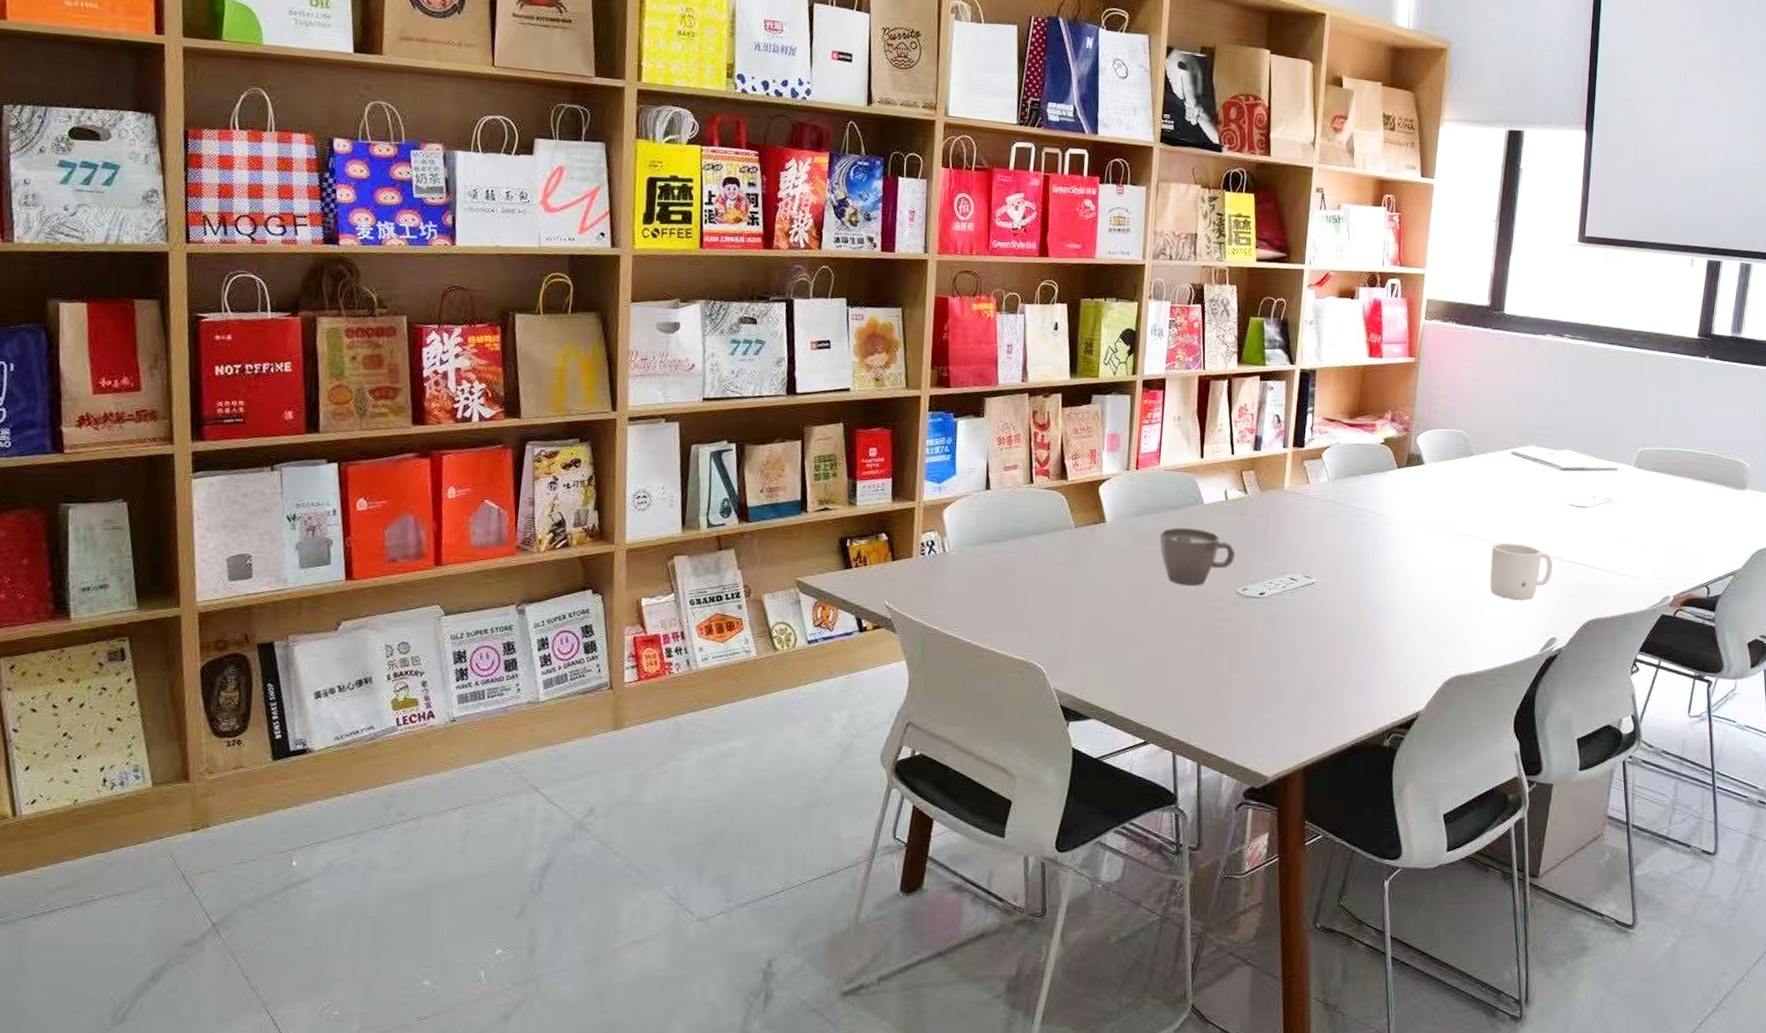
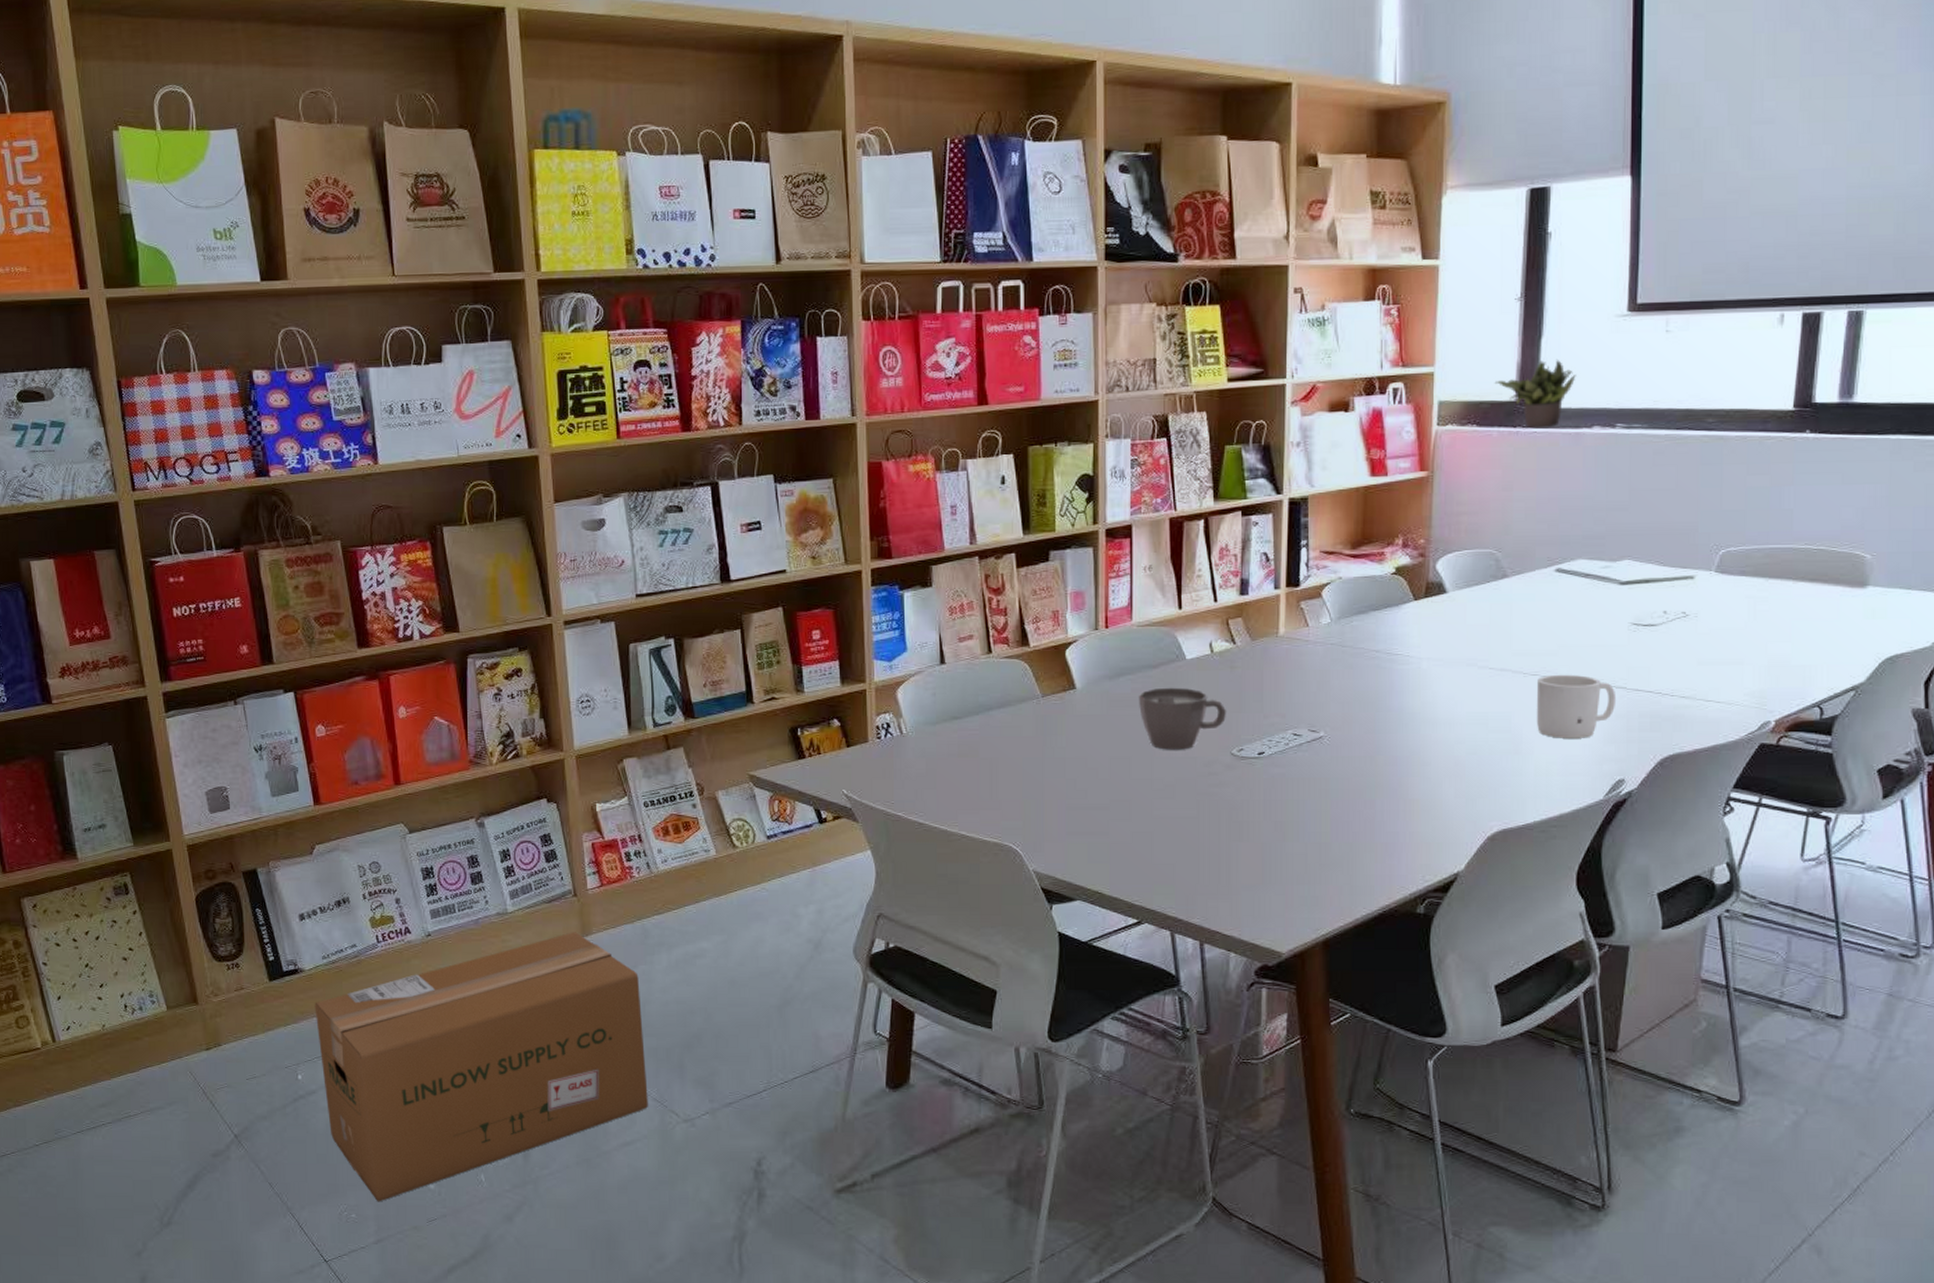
box: none [319,724,667,999] -> present [314,932,648,1202]
potted plant: none [1472,274,1536,332] -> present [1494,359,1576,429]

